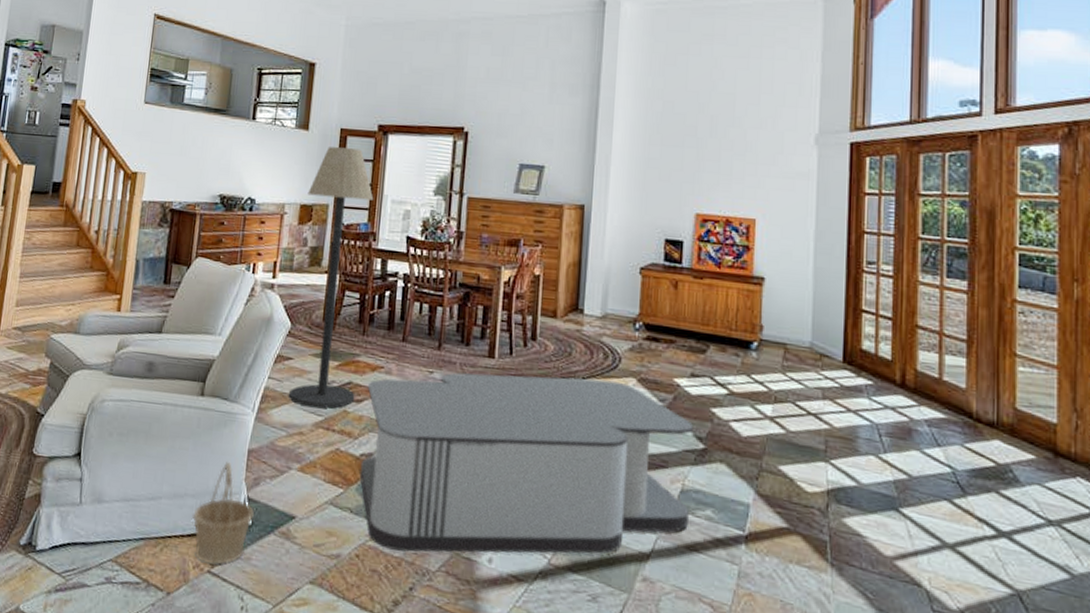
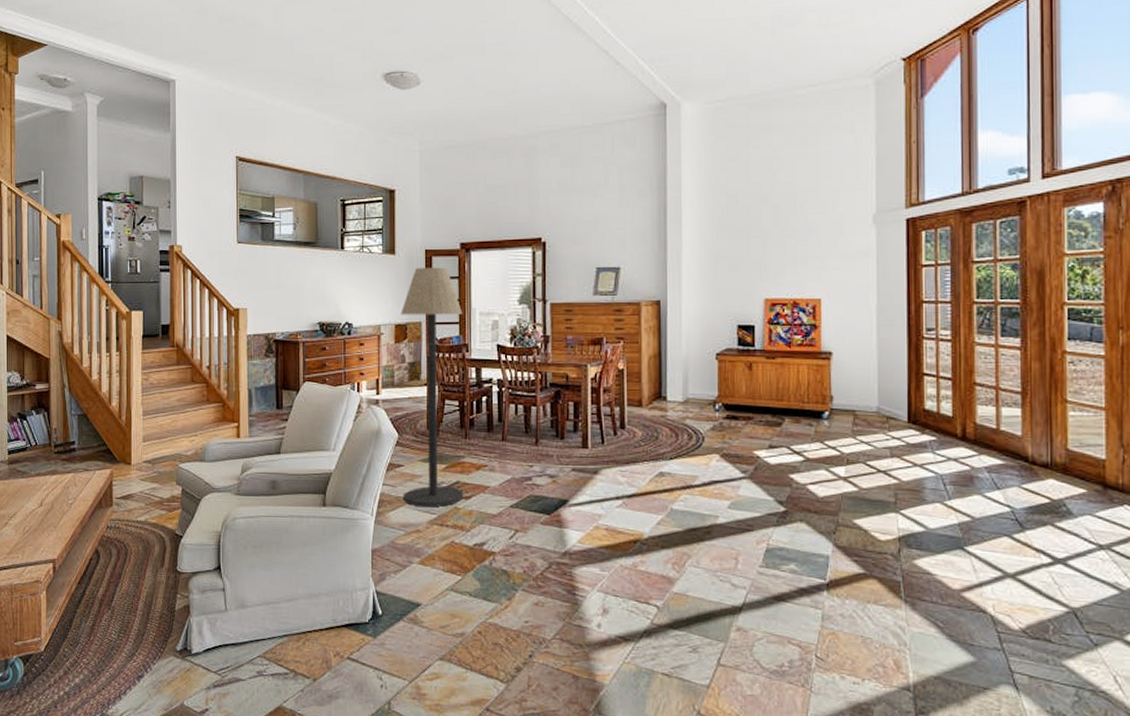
basket: present [192,462,254,566] -> none [328,562,383,653]
coffee table: present [359,372,693,554] -> none [474,458,774,625]

